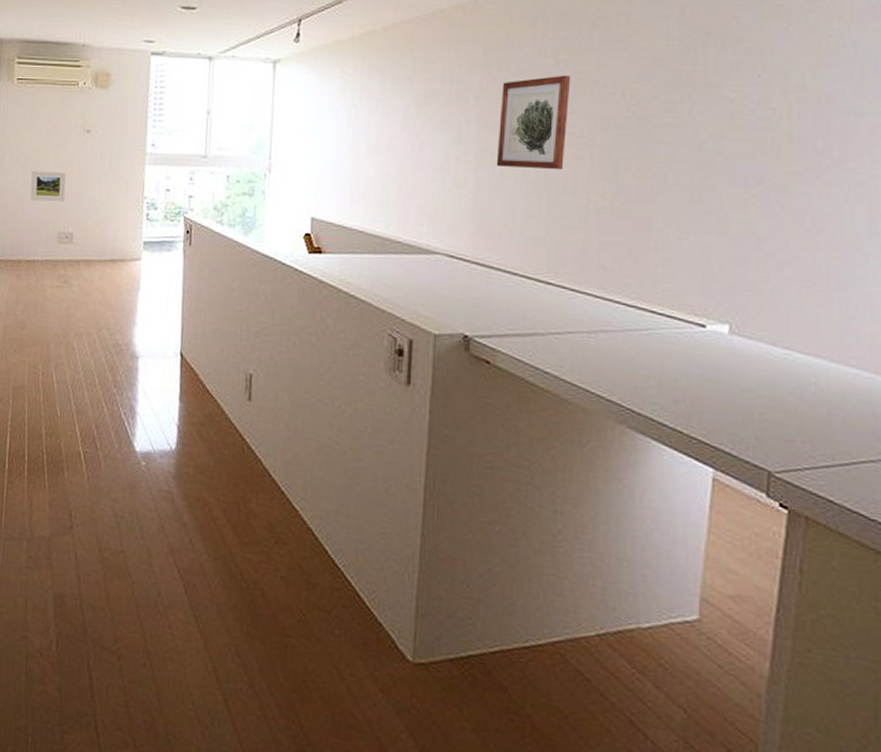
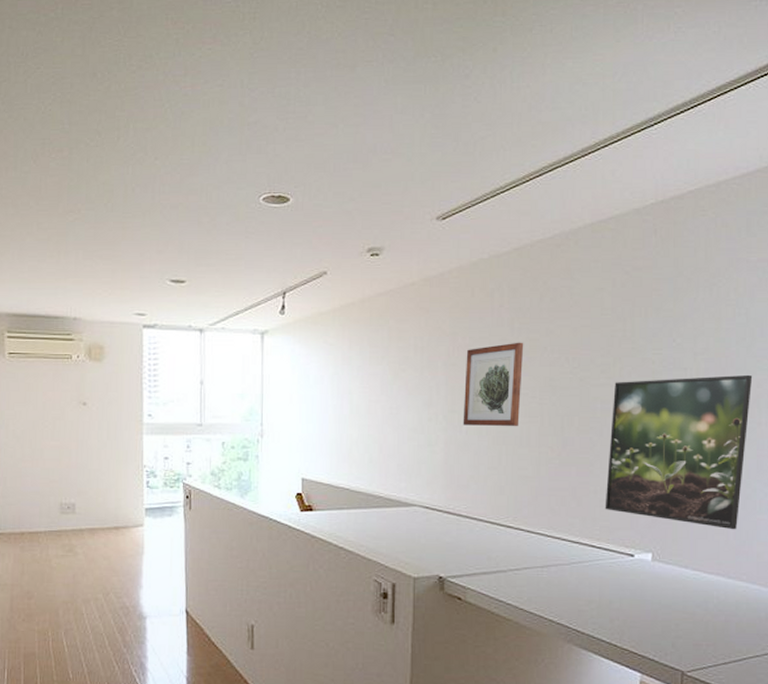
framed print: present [30,170,66,202] -> none [29,444,65,474]
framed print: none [668,117,863,304] -> present [605,374,753,530]

